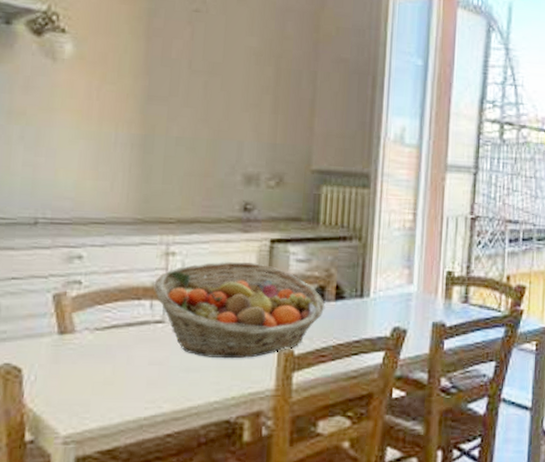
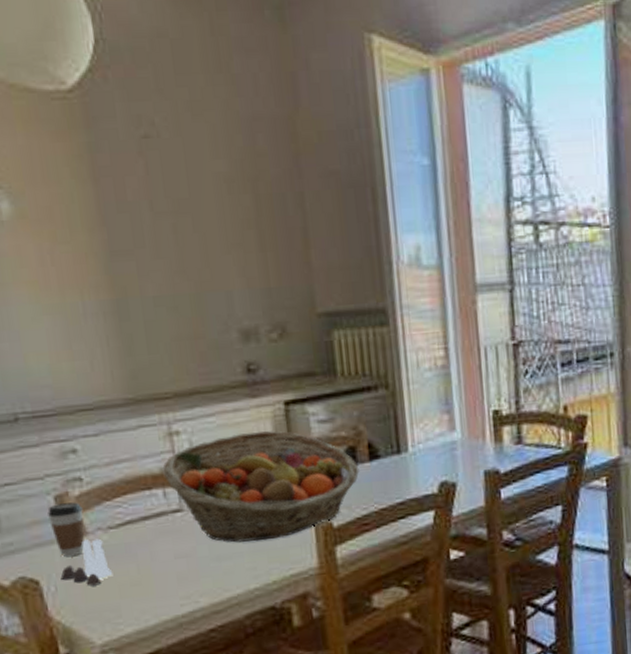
salt and pepper shaker set: none [42,337,89,380] -> present [60,538,112,586]
coffee cup: none [44,302,76,351] -> present [48,502,85,557]

